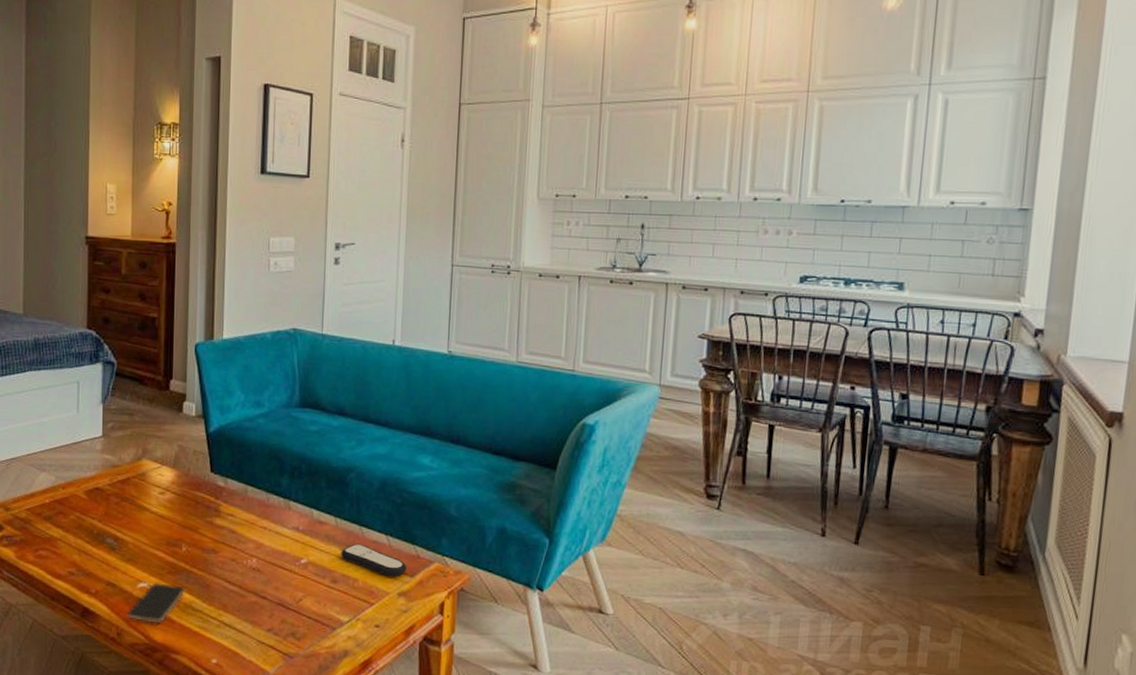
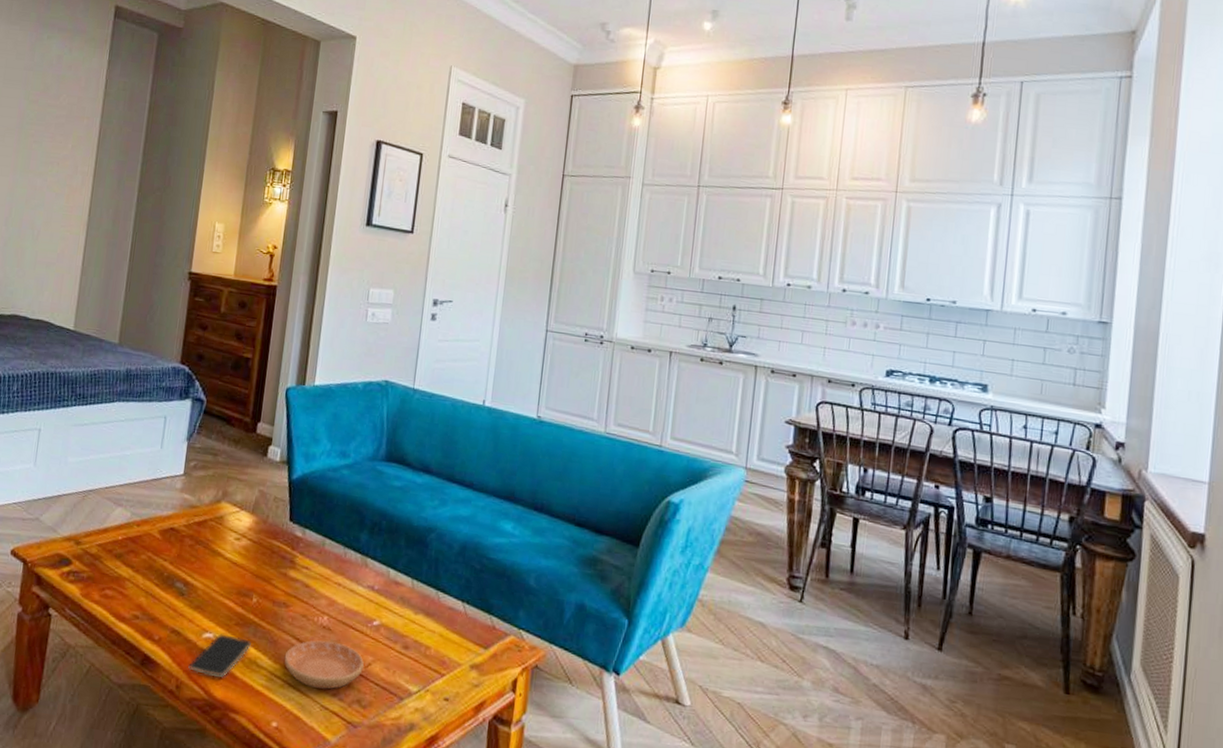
saucer: none [218,581,295,626] -> present [284,640,364,689]
remote control: present [341,543,408,577] -> none [414,608,482,647]

